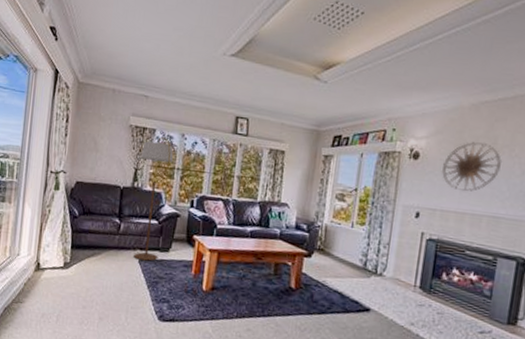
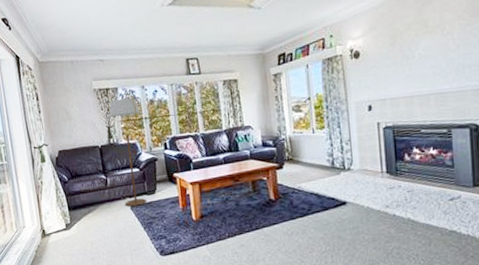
wall art: present [441,142,503,192] -> none [382,28,437,77]

